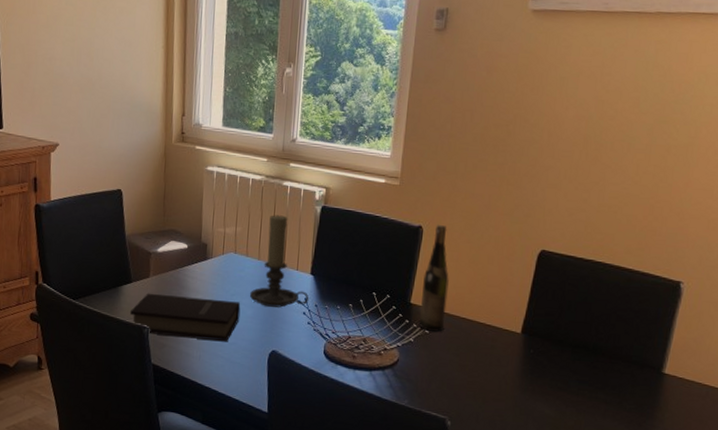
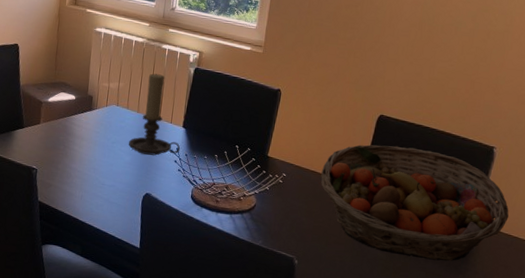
book: present [129,293,241,342] -> none [20,137,120,184]
wine bottle: present [419,224,449,332] -> none [274,88,302,182]
fruit basket: none [474,285,702,418] -> present [321,144,509,262]

